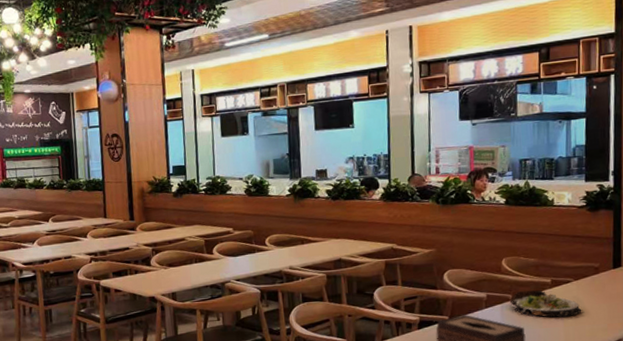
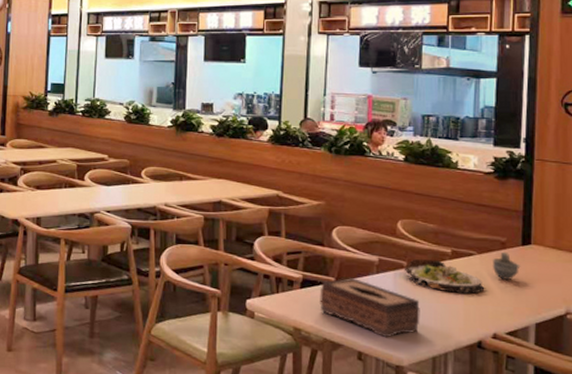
cup: none [588,276,613,302] -> present [493,252,521,281]

